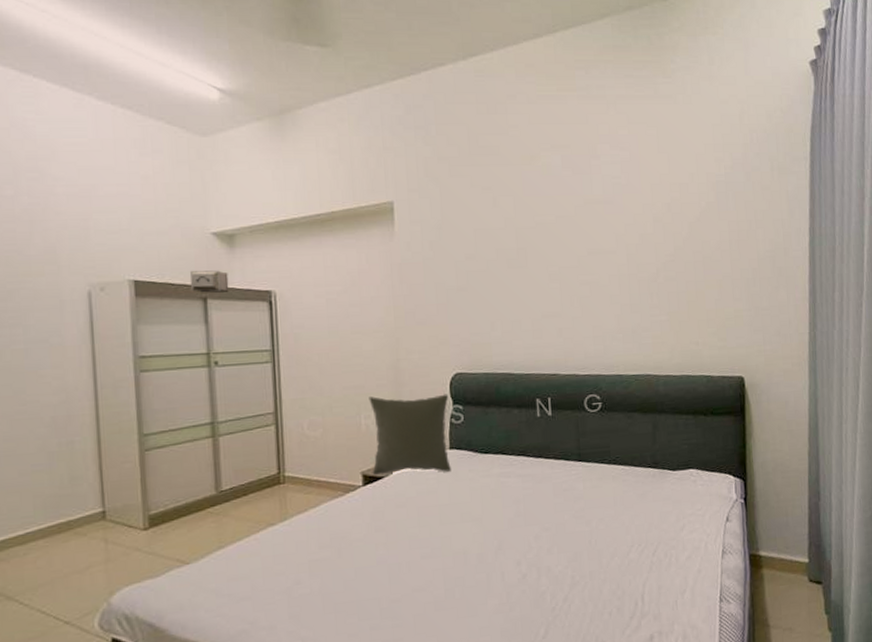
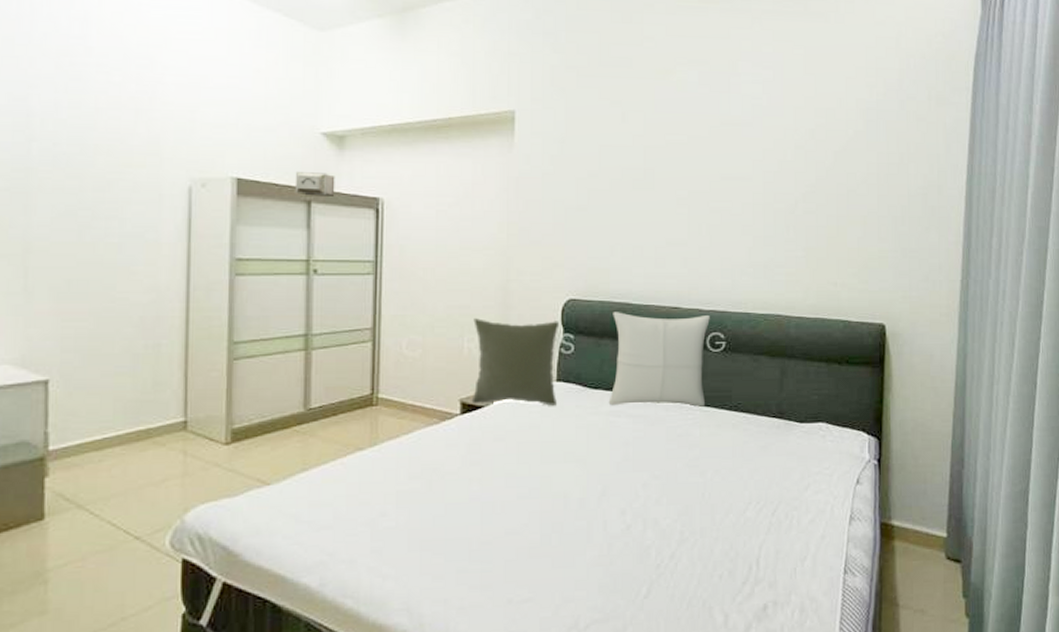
pillow: none [497,380,587,468] -> present [608,312,710,407]

